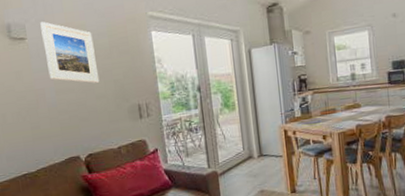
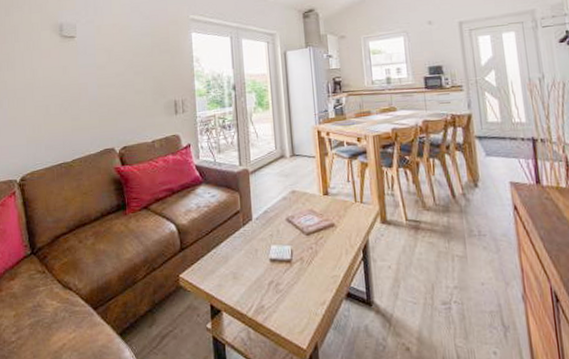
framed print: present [40,22,100,83] -> none [90,22,140,79]

